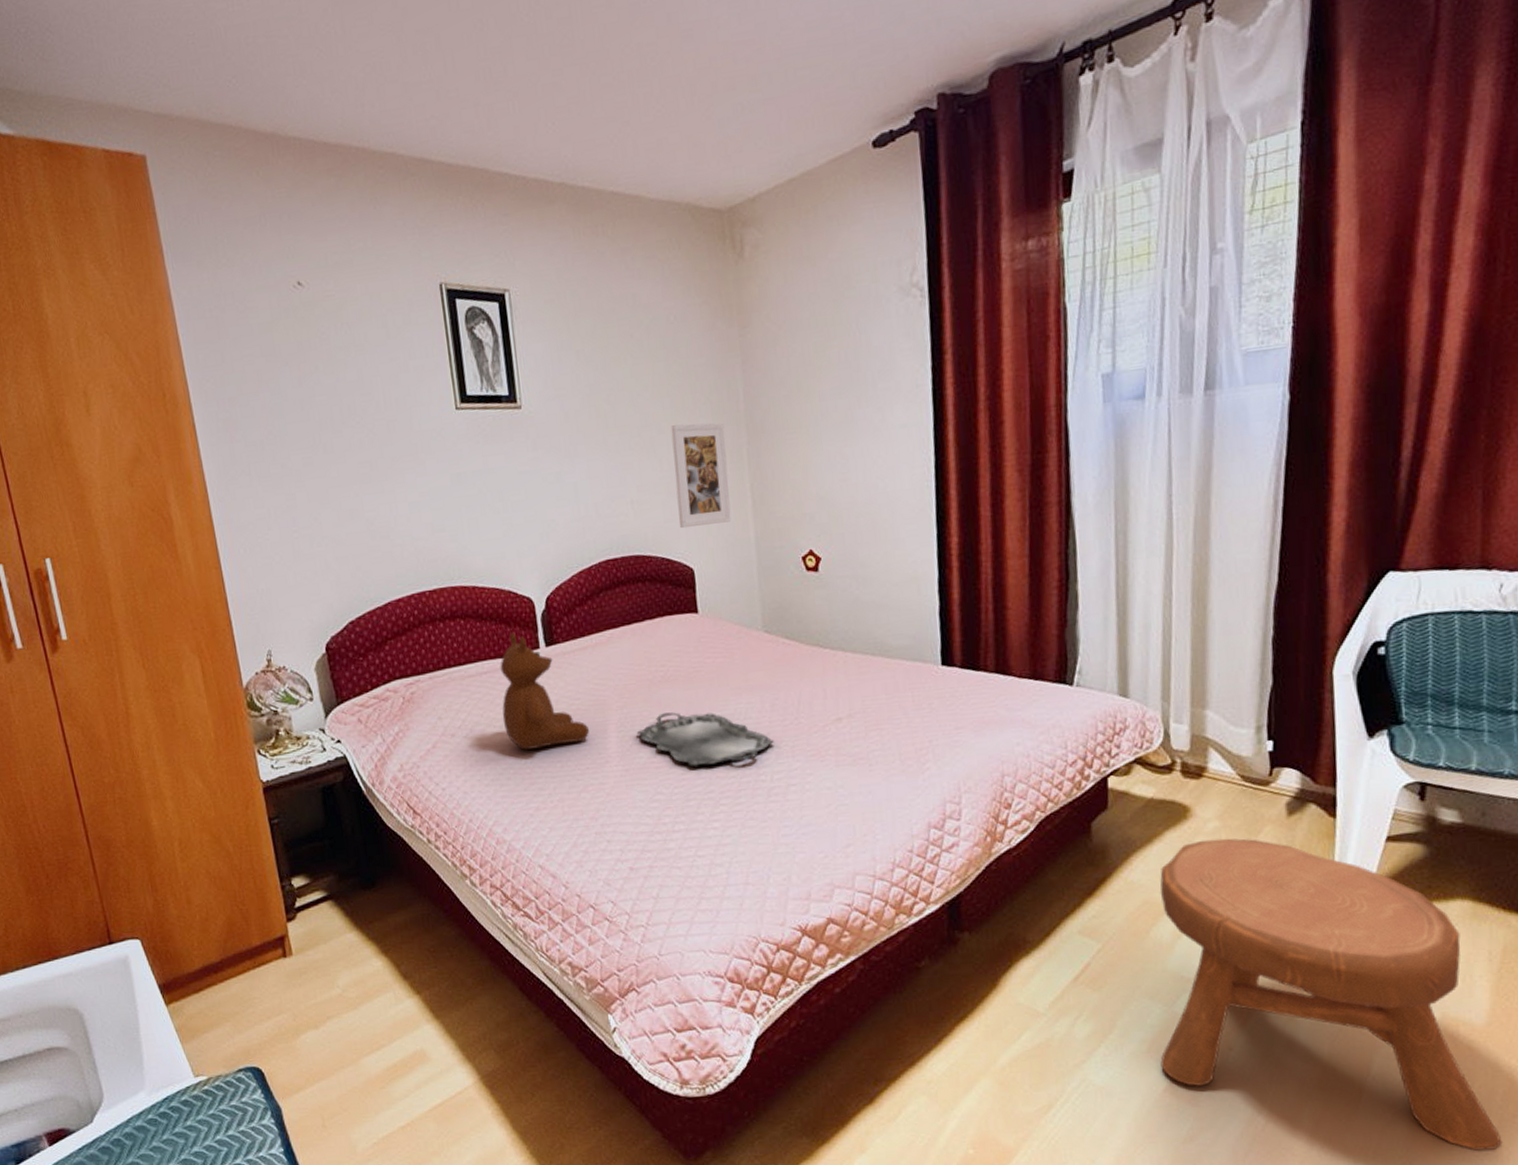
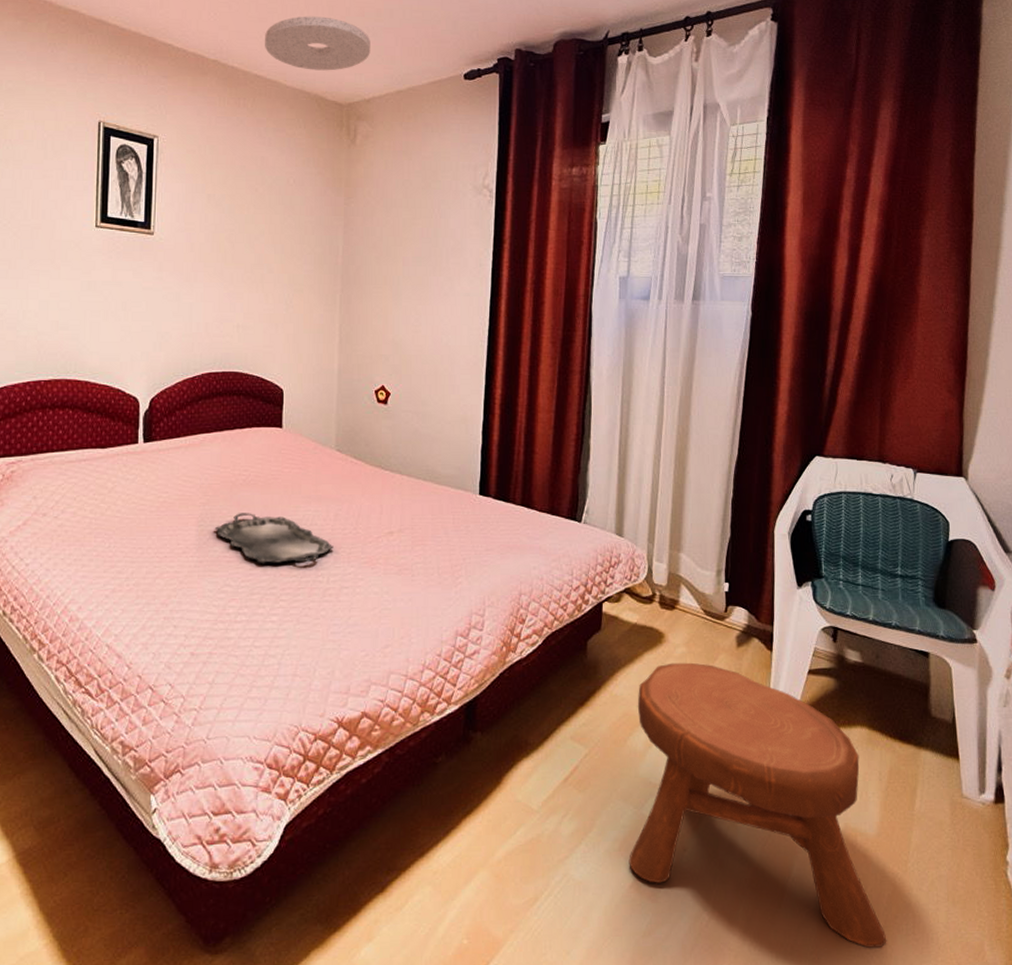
teddy bear: present [500,631,590,750] -> none [94,426,173,534]
ceiling light: none [616,99,749,174] -> present [265,16,370,71]
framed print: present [670,423,732,529] -> none [275,268,324,355]

